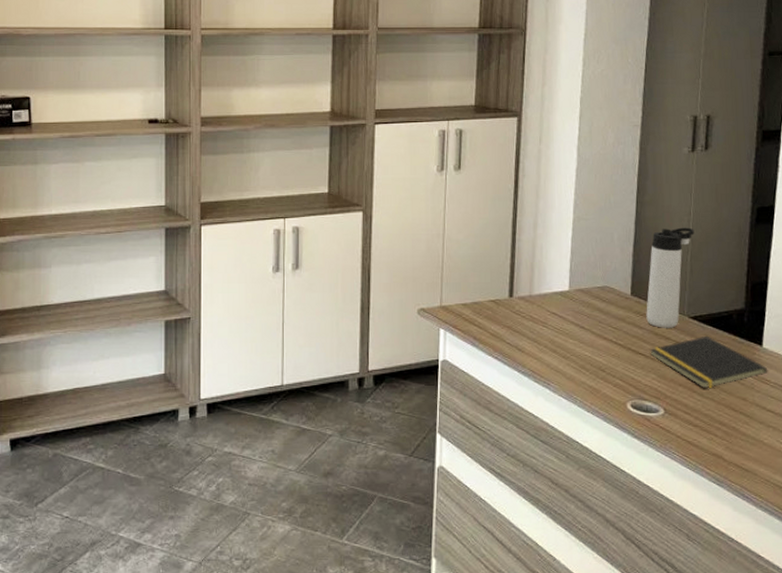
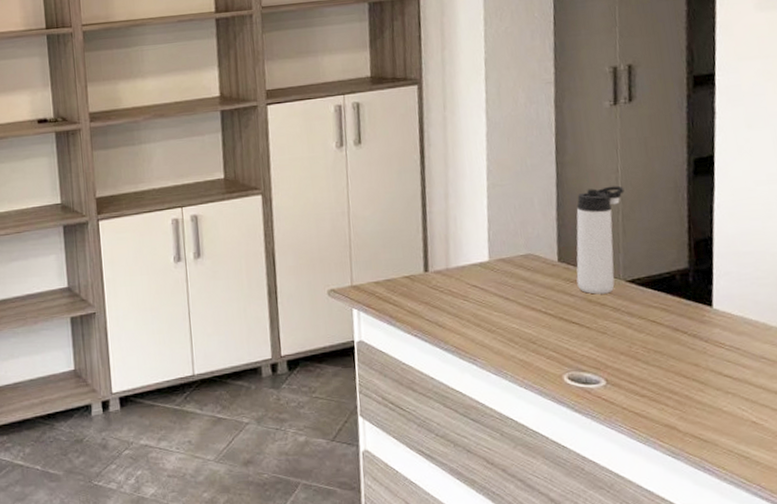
notepad: present [649,335,768,389] -> none [583,299,722,356]

